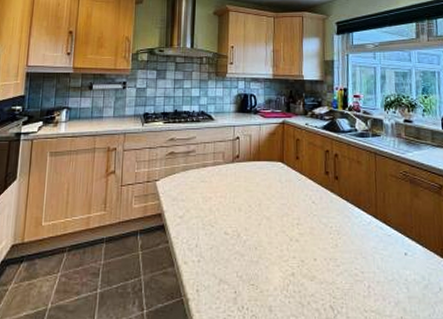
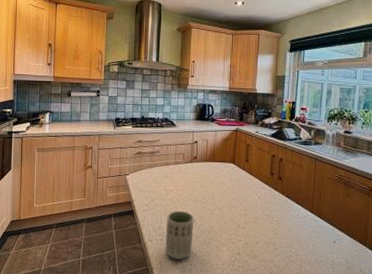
cup: none [203,223,238,286] -> present [165,210,194,259]

